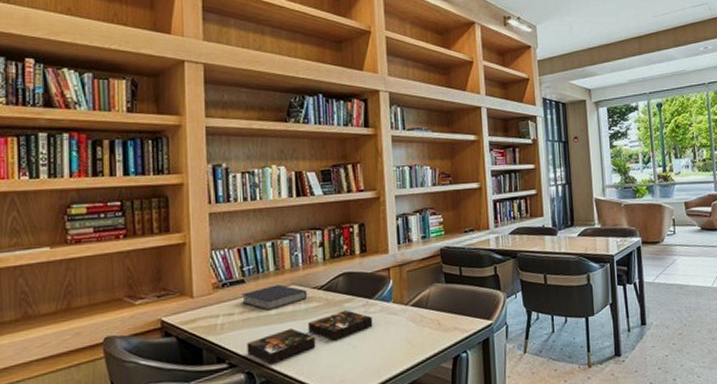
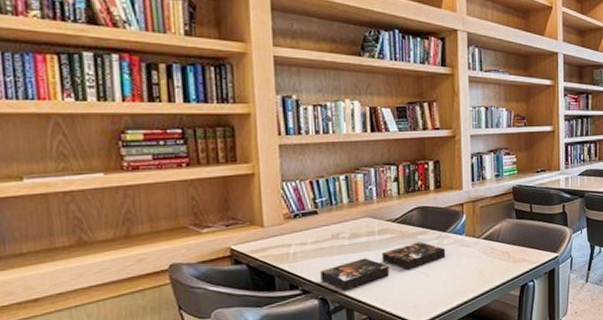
book: present [242,284,308,310] -> none [315,216,382,241]

